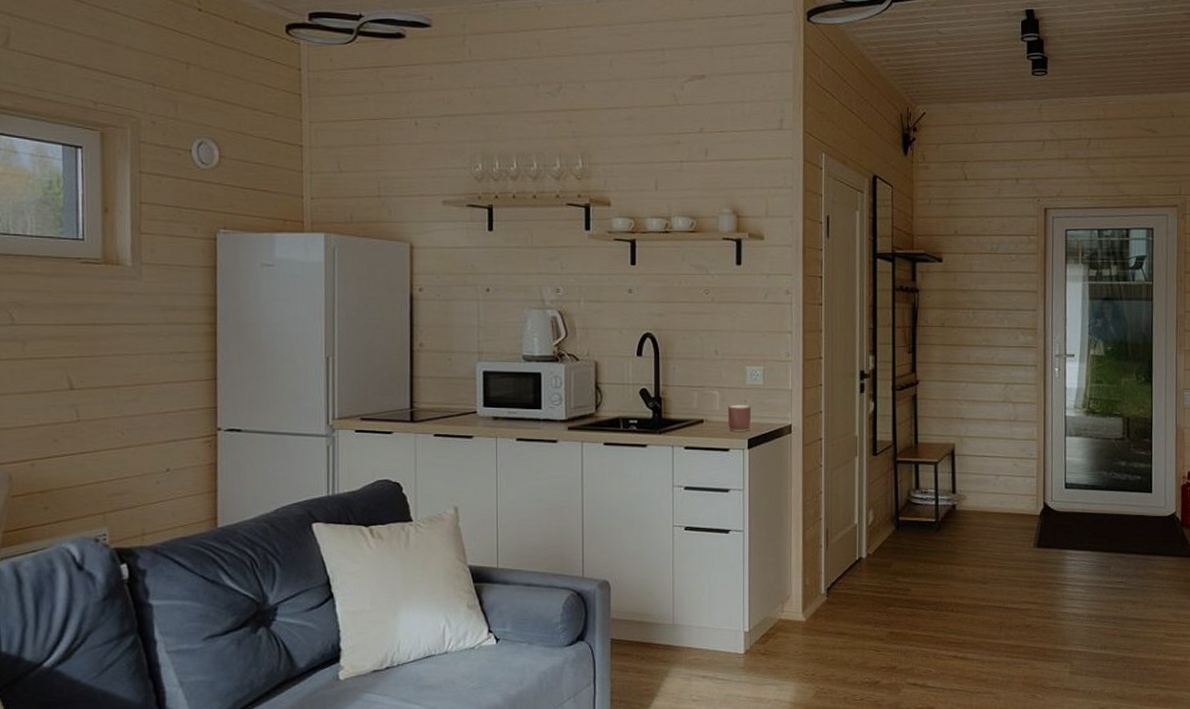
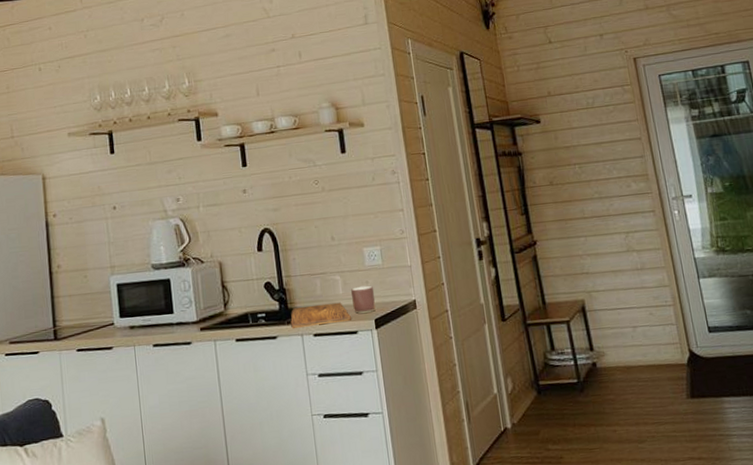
cutting board: none [663,417,725,440] -> present [290,302,351,330]

